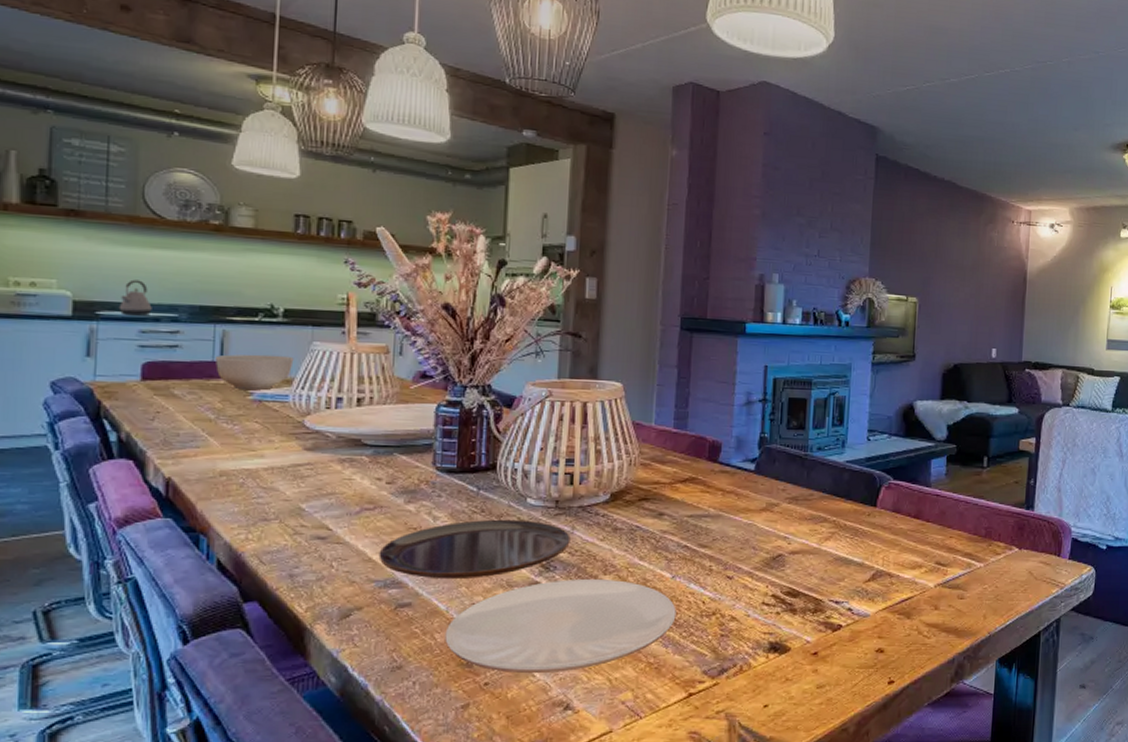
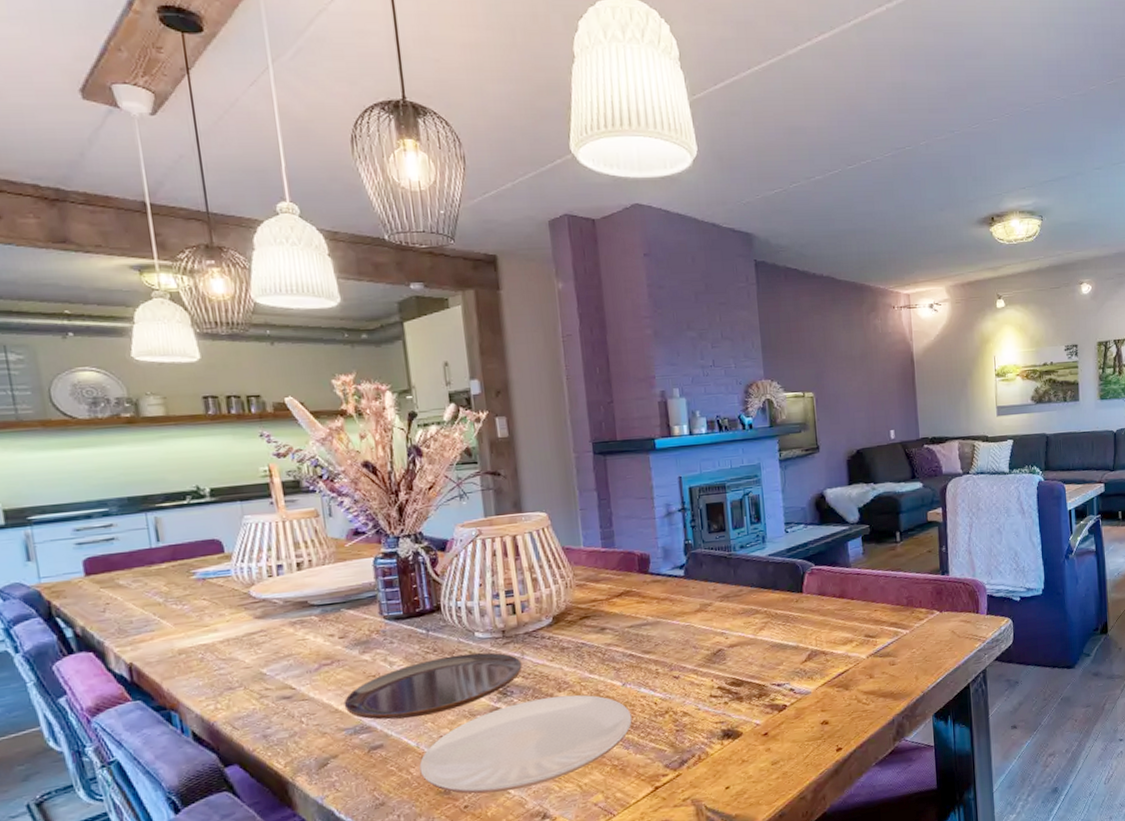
kettle: present [118,279,152,316] -> none [49,481,82,517]
bowl: present [215,354,294,390] -> none [153,532,229,571]

